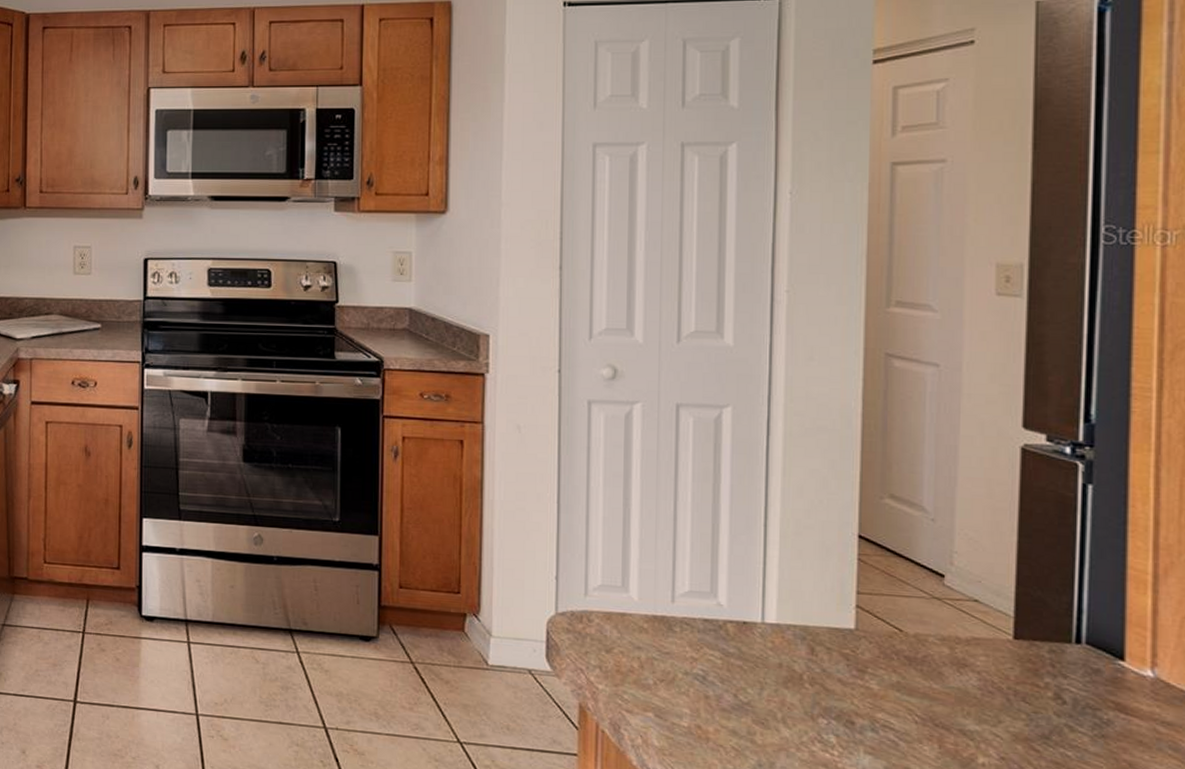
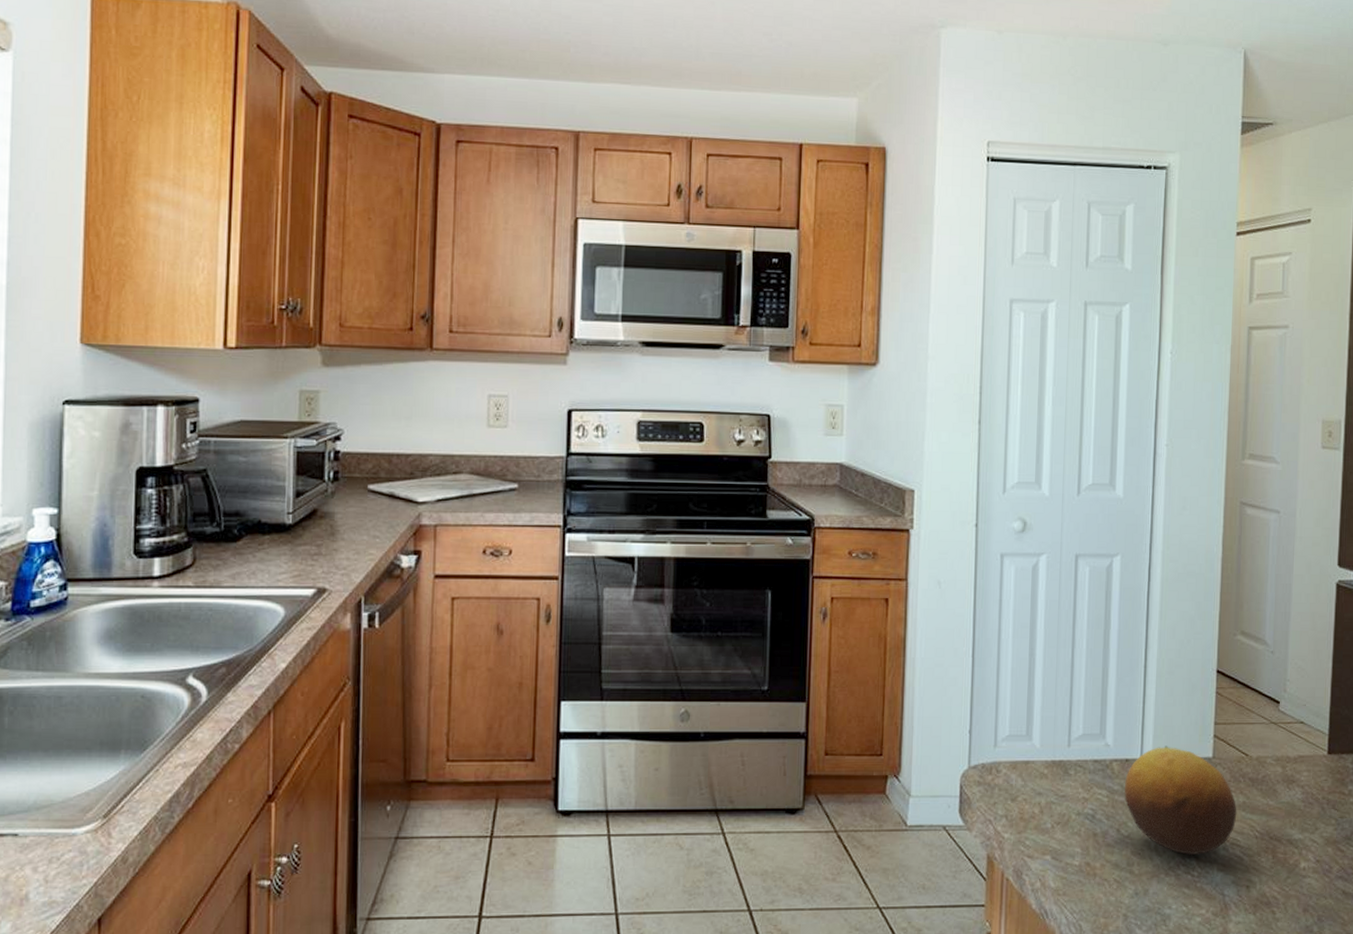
fruit: none [742,611,889,733] -> present [1124,745,1237,856]

